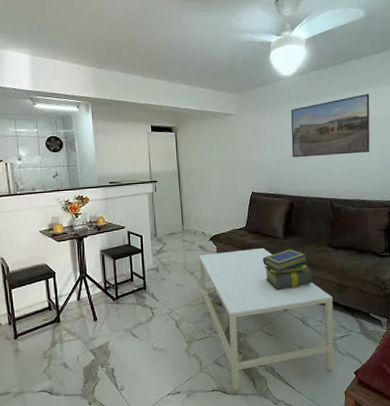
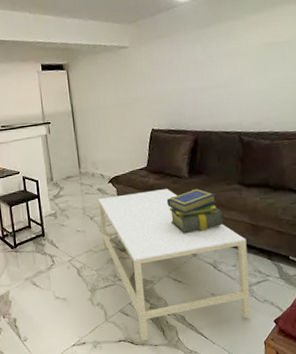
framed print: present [291,93,370,158] -> none [191,13,282,90]

